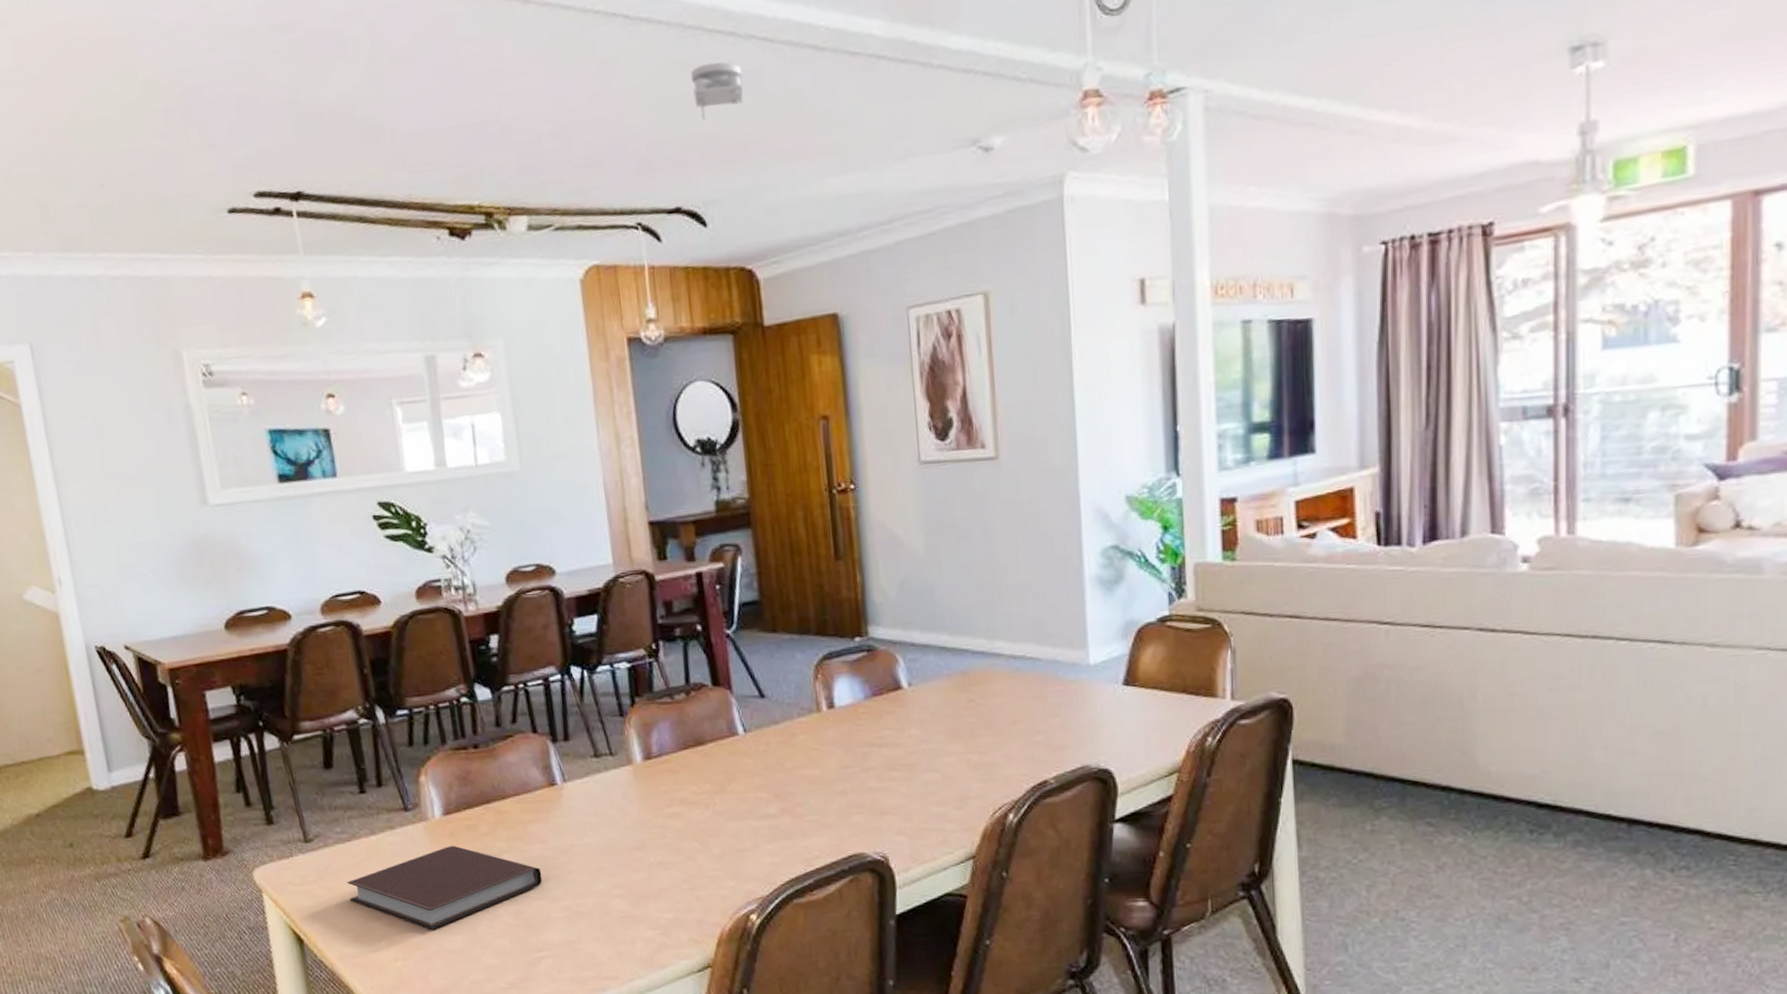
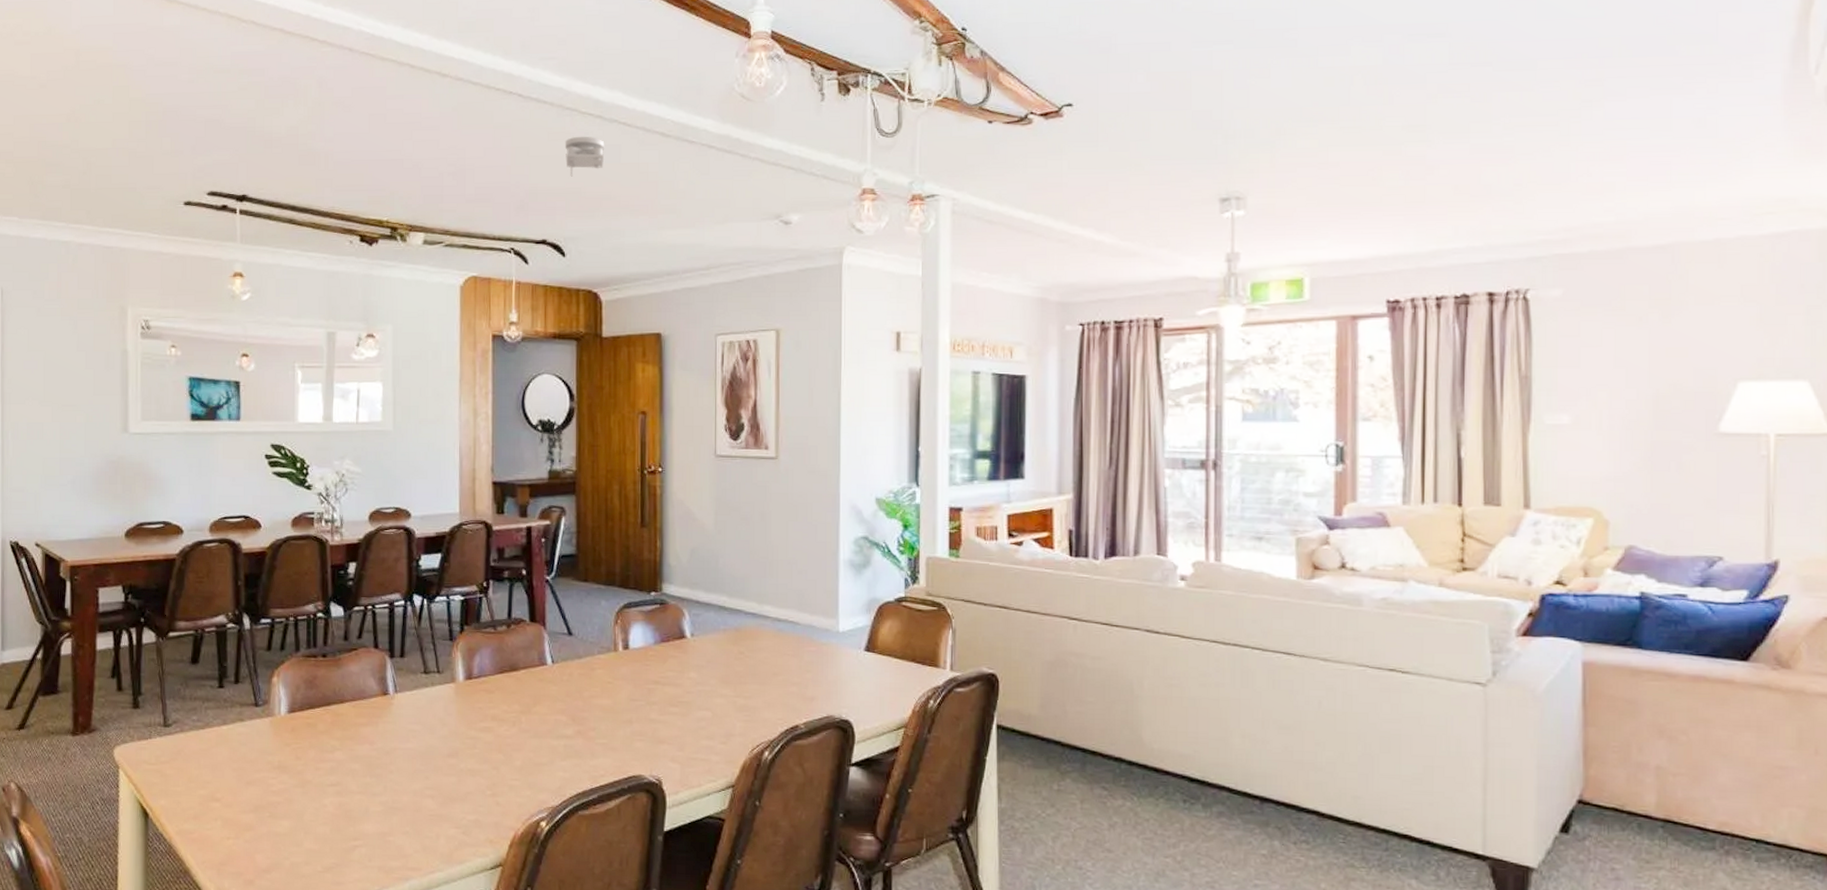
notebook: present [347,845,543,929] -> none [195,739,366,813]

